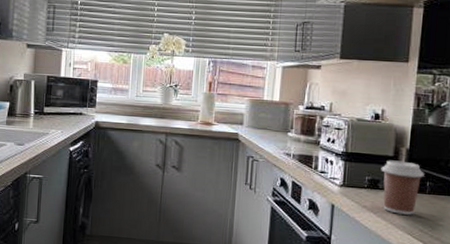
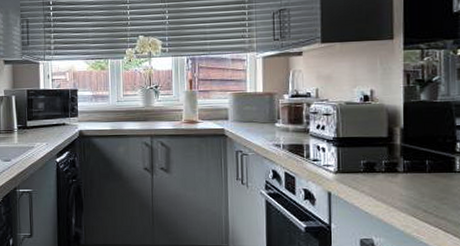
coffee cup: present [381,160,424,215] -> none [376,141,422,196]

